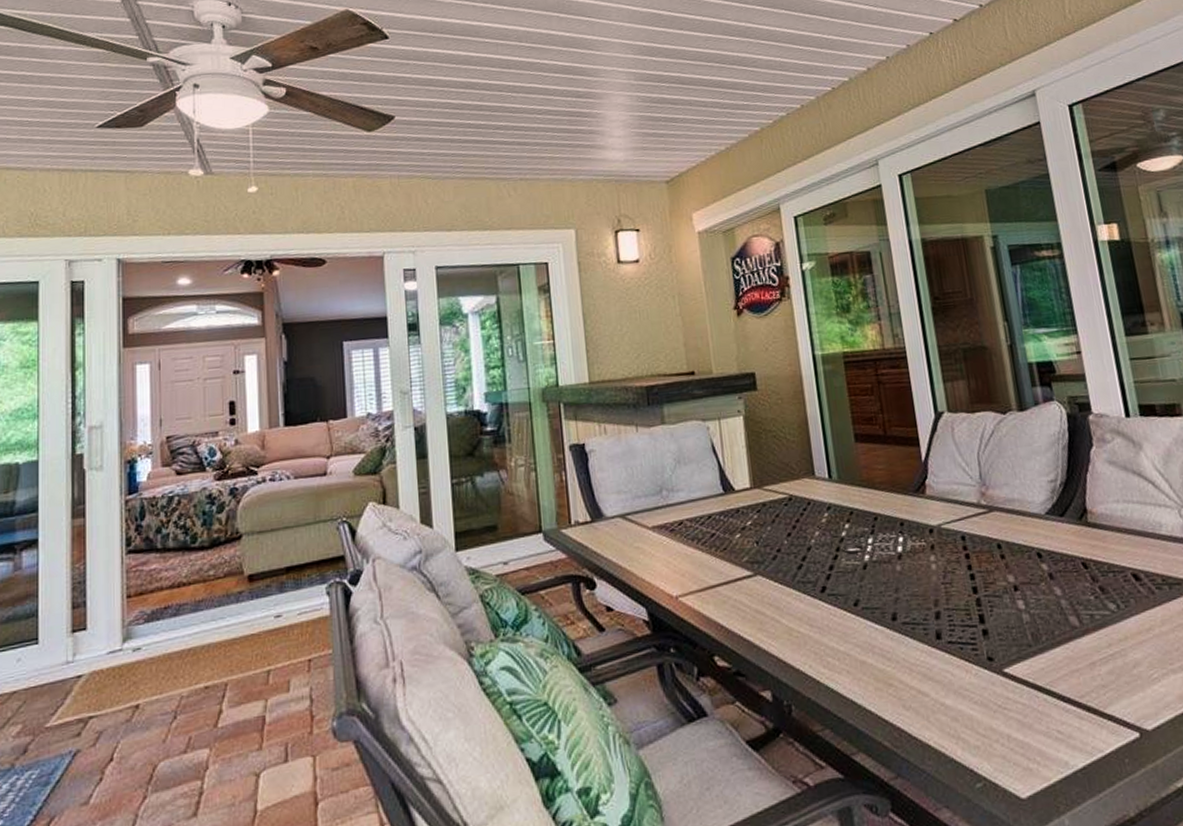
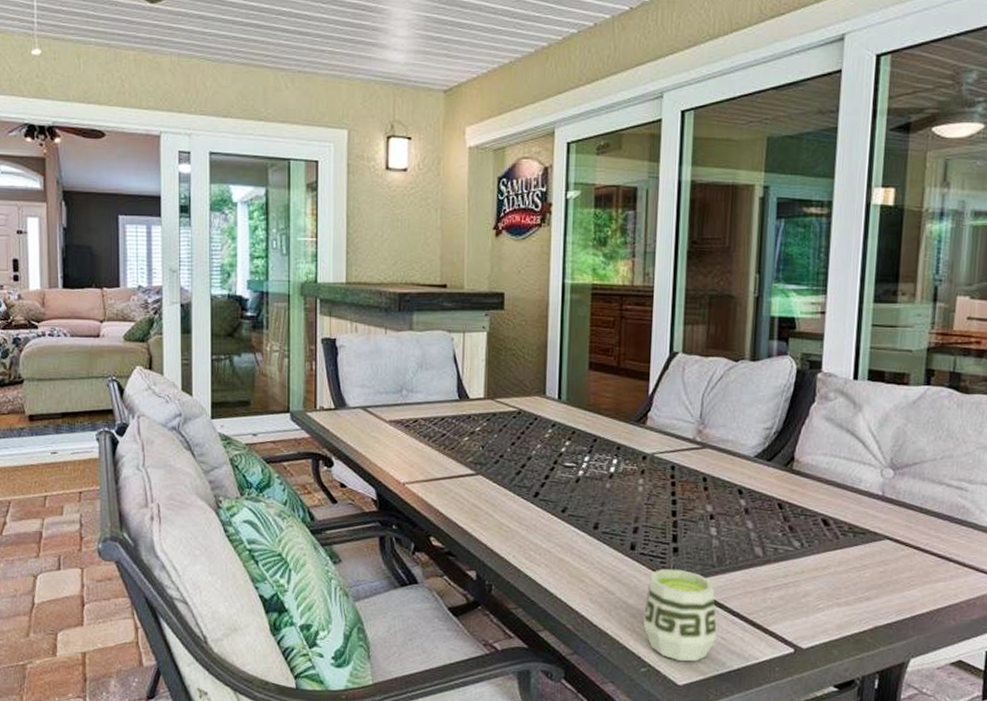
cup: none [963,654,1052,768] -> present [643,568,717,662]

